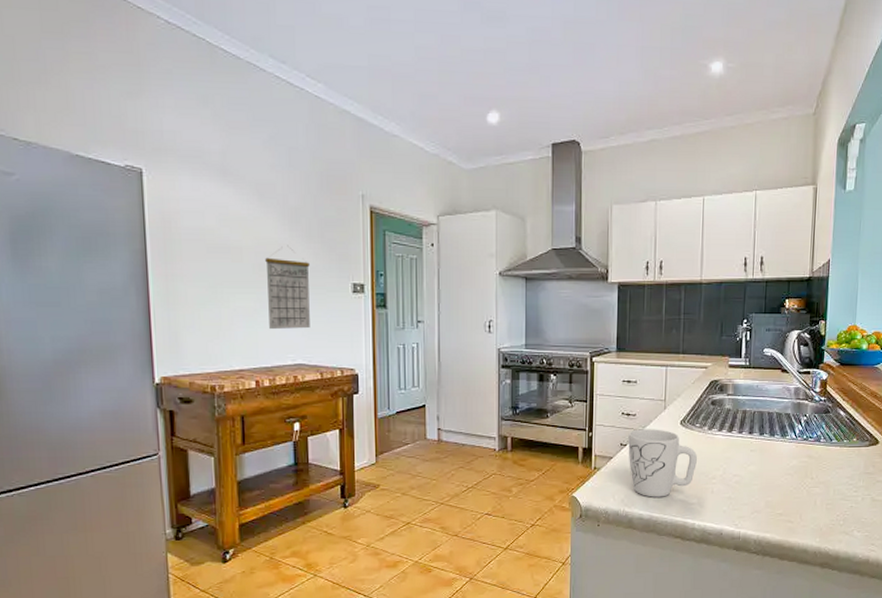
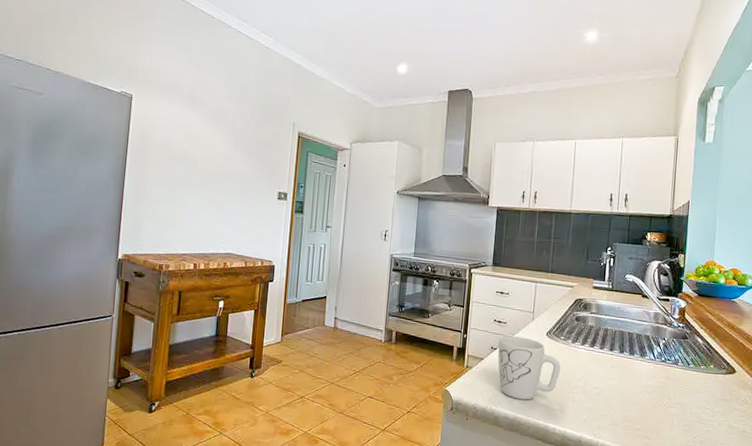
calendar: present [265,245,310,329] -> none [210,158,247,225]

